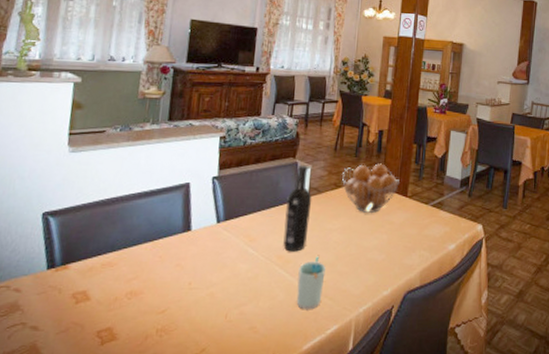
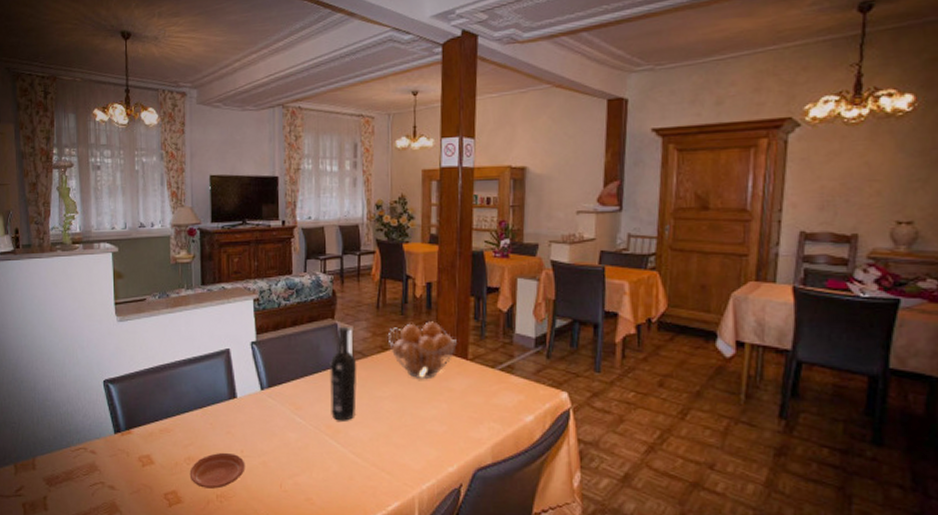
plate: none [129,285,192,323] -> present [189,452,246,489]
cup: present [296,256,326,310] -> none [350,426,380,484]

